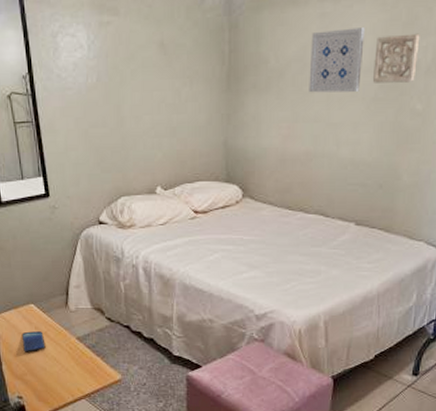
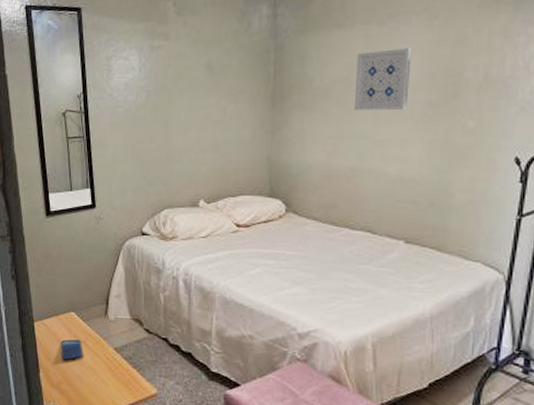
wall ornament: present [372,33,420,83] -> none [420,53,470,101]

